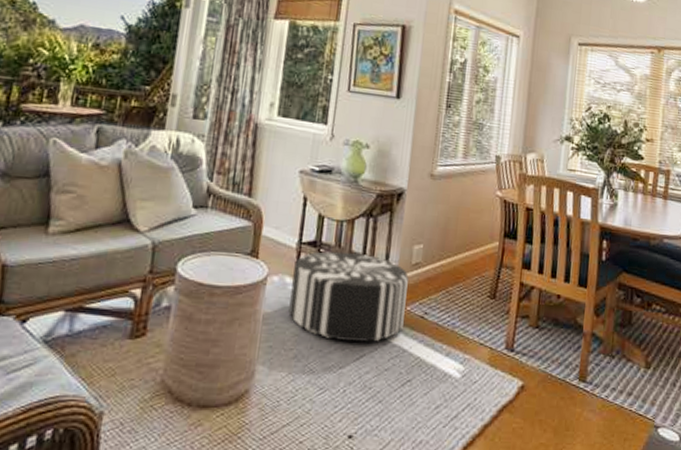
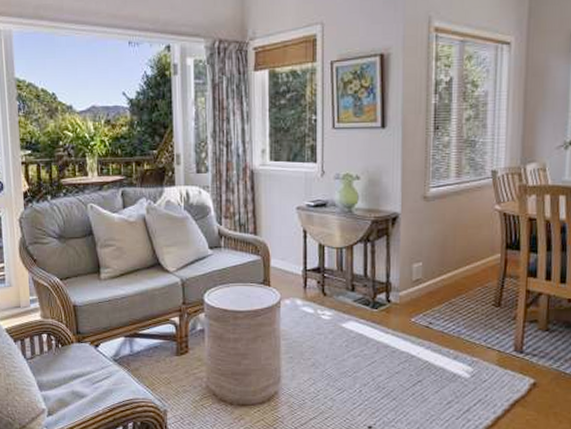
pouf: present [288,251,409,343] -> none [303,275,411,351]

